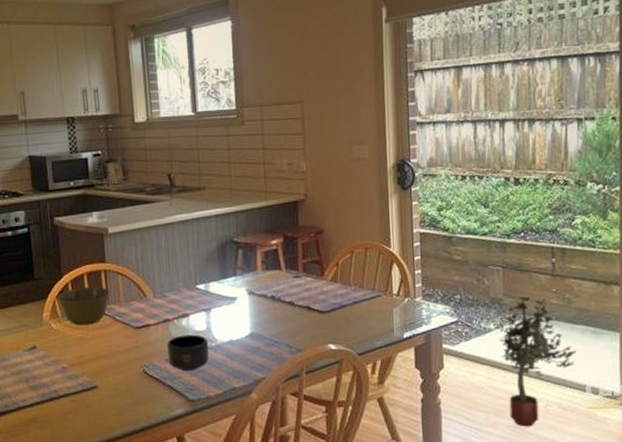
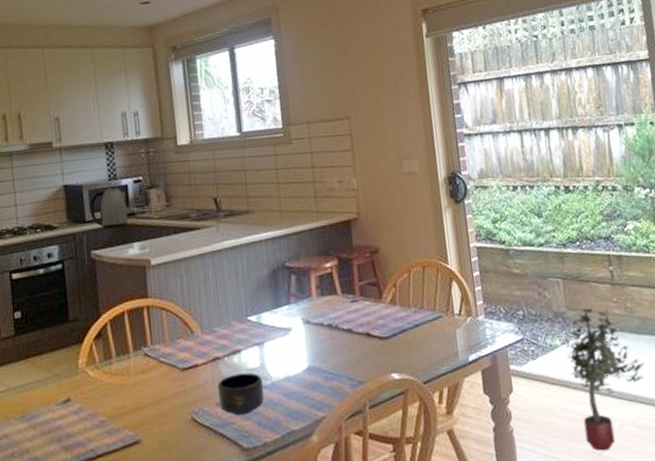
kettle: none [52,159,88,199] -> present [89,187,128,230]
bowl: present [57,286,111,326] -> none [94,325,155,371]

